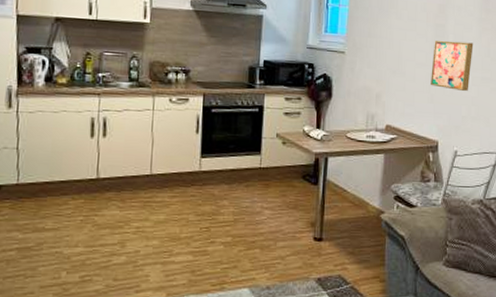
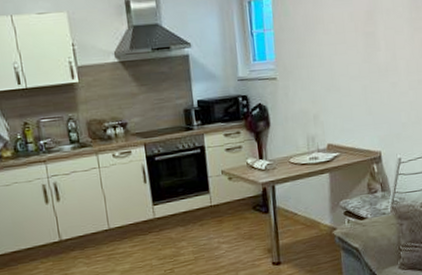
wall art: present [431,40,474,91] -> none [365,45,407,98]

